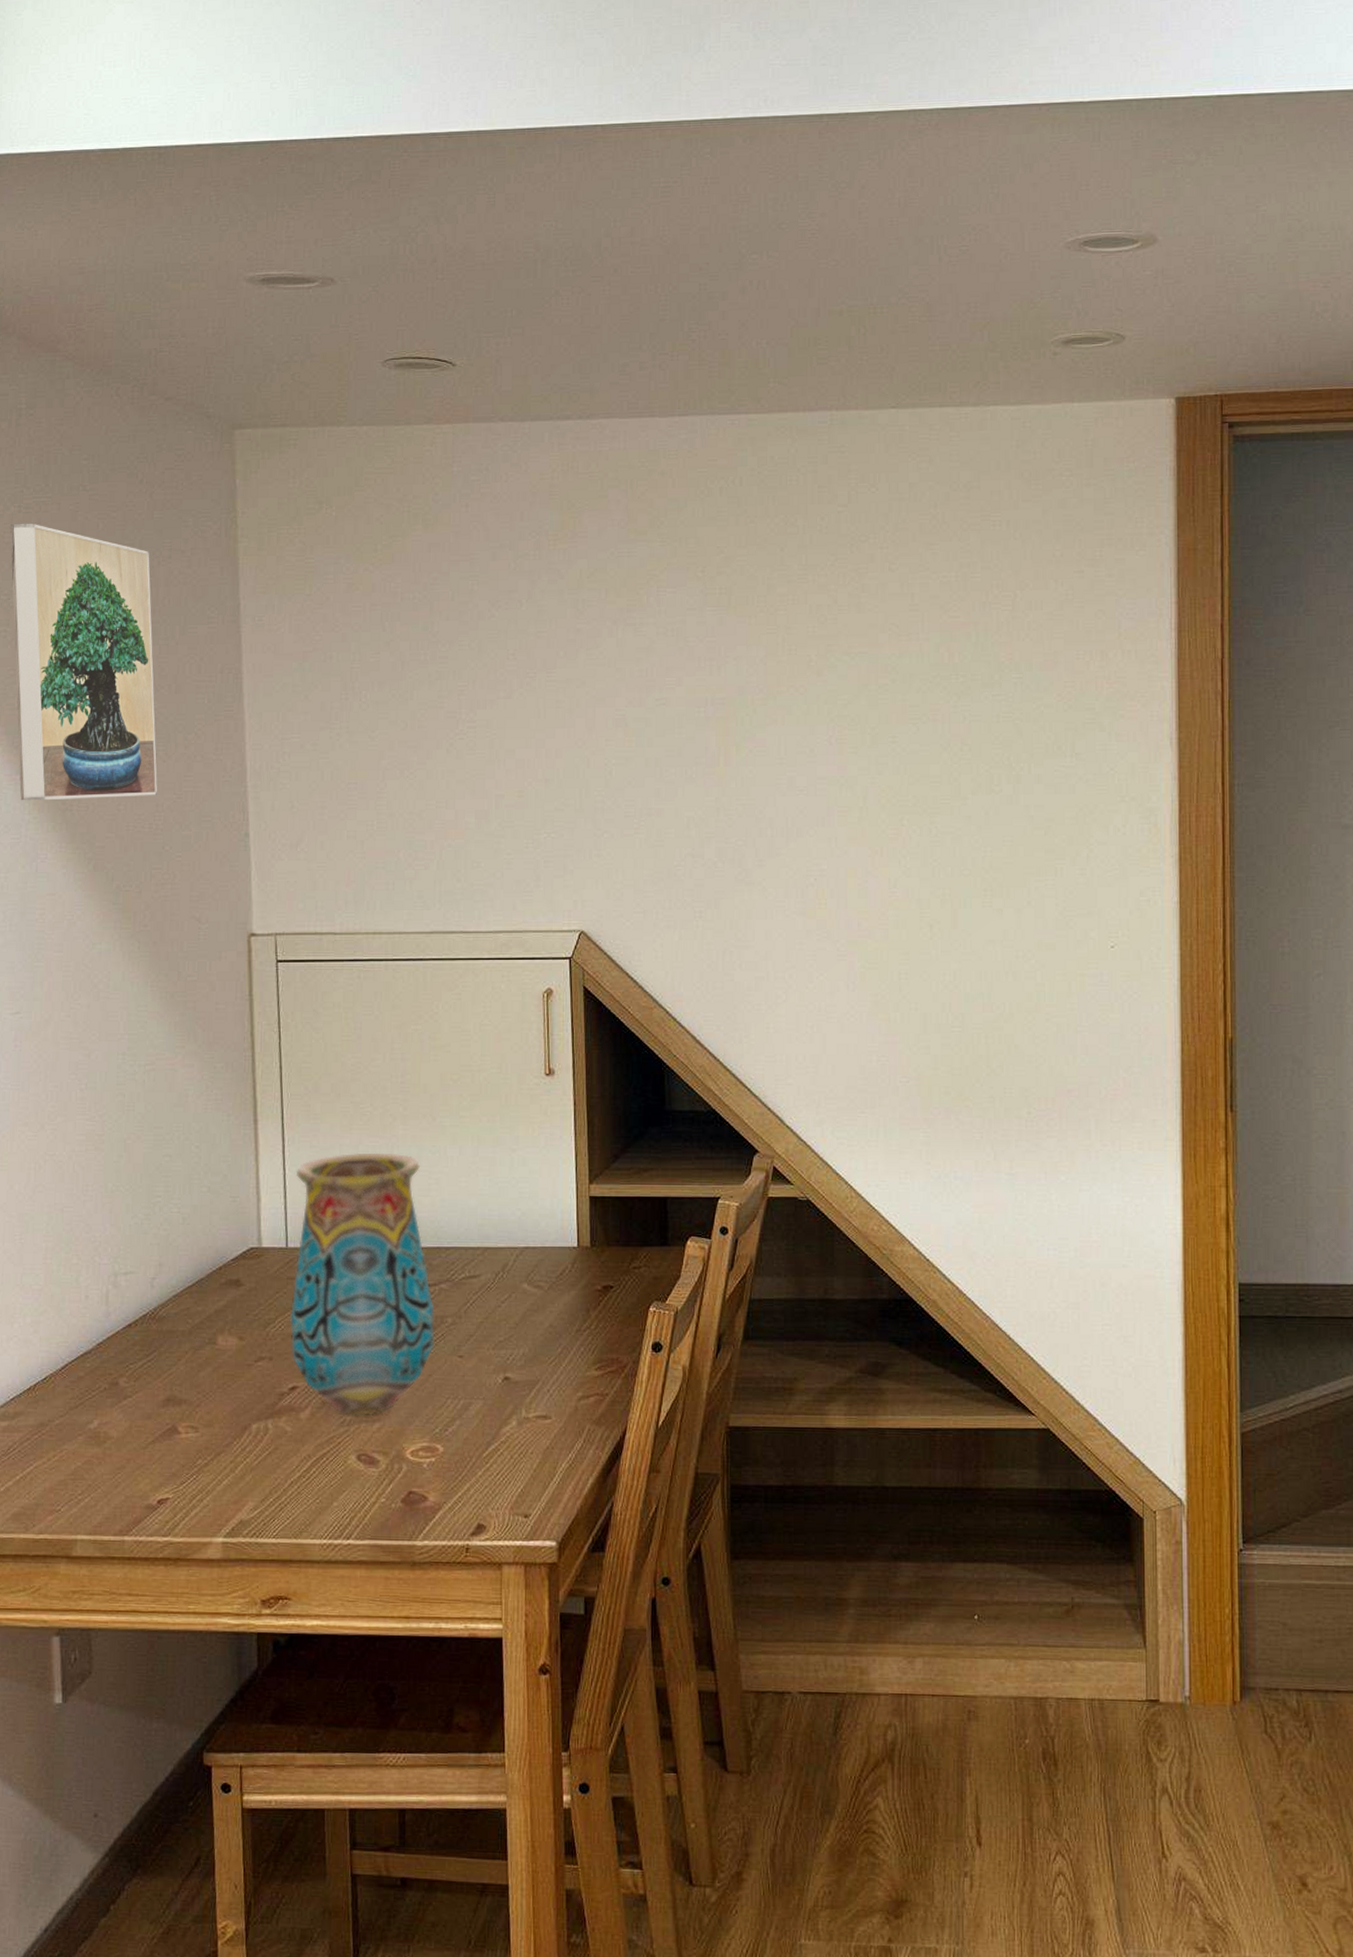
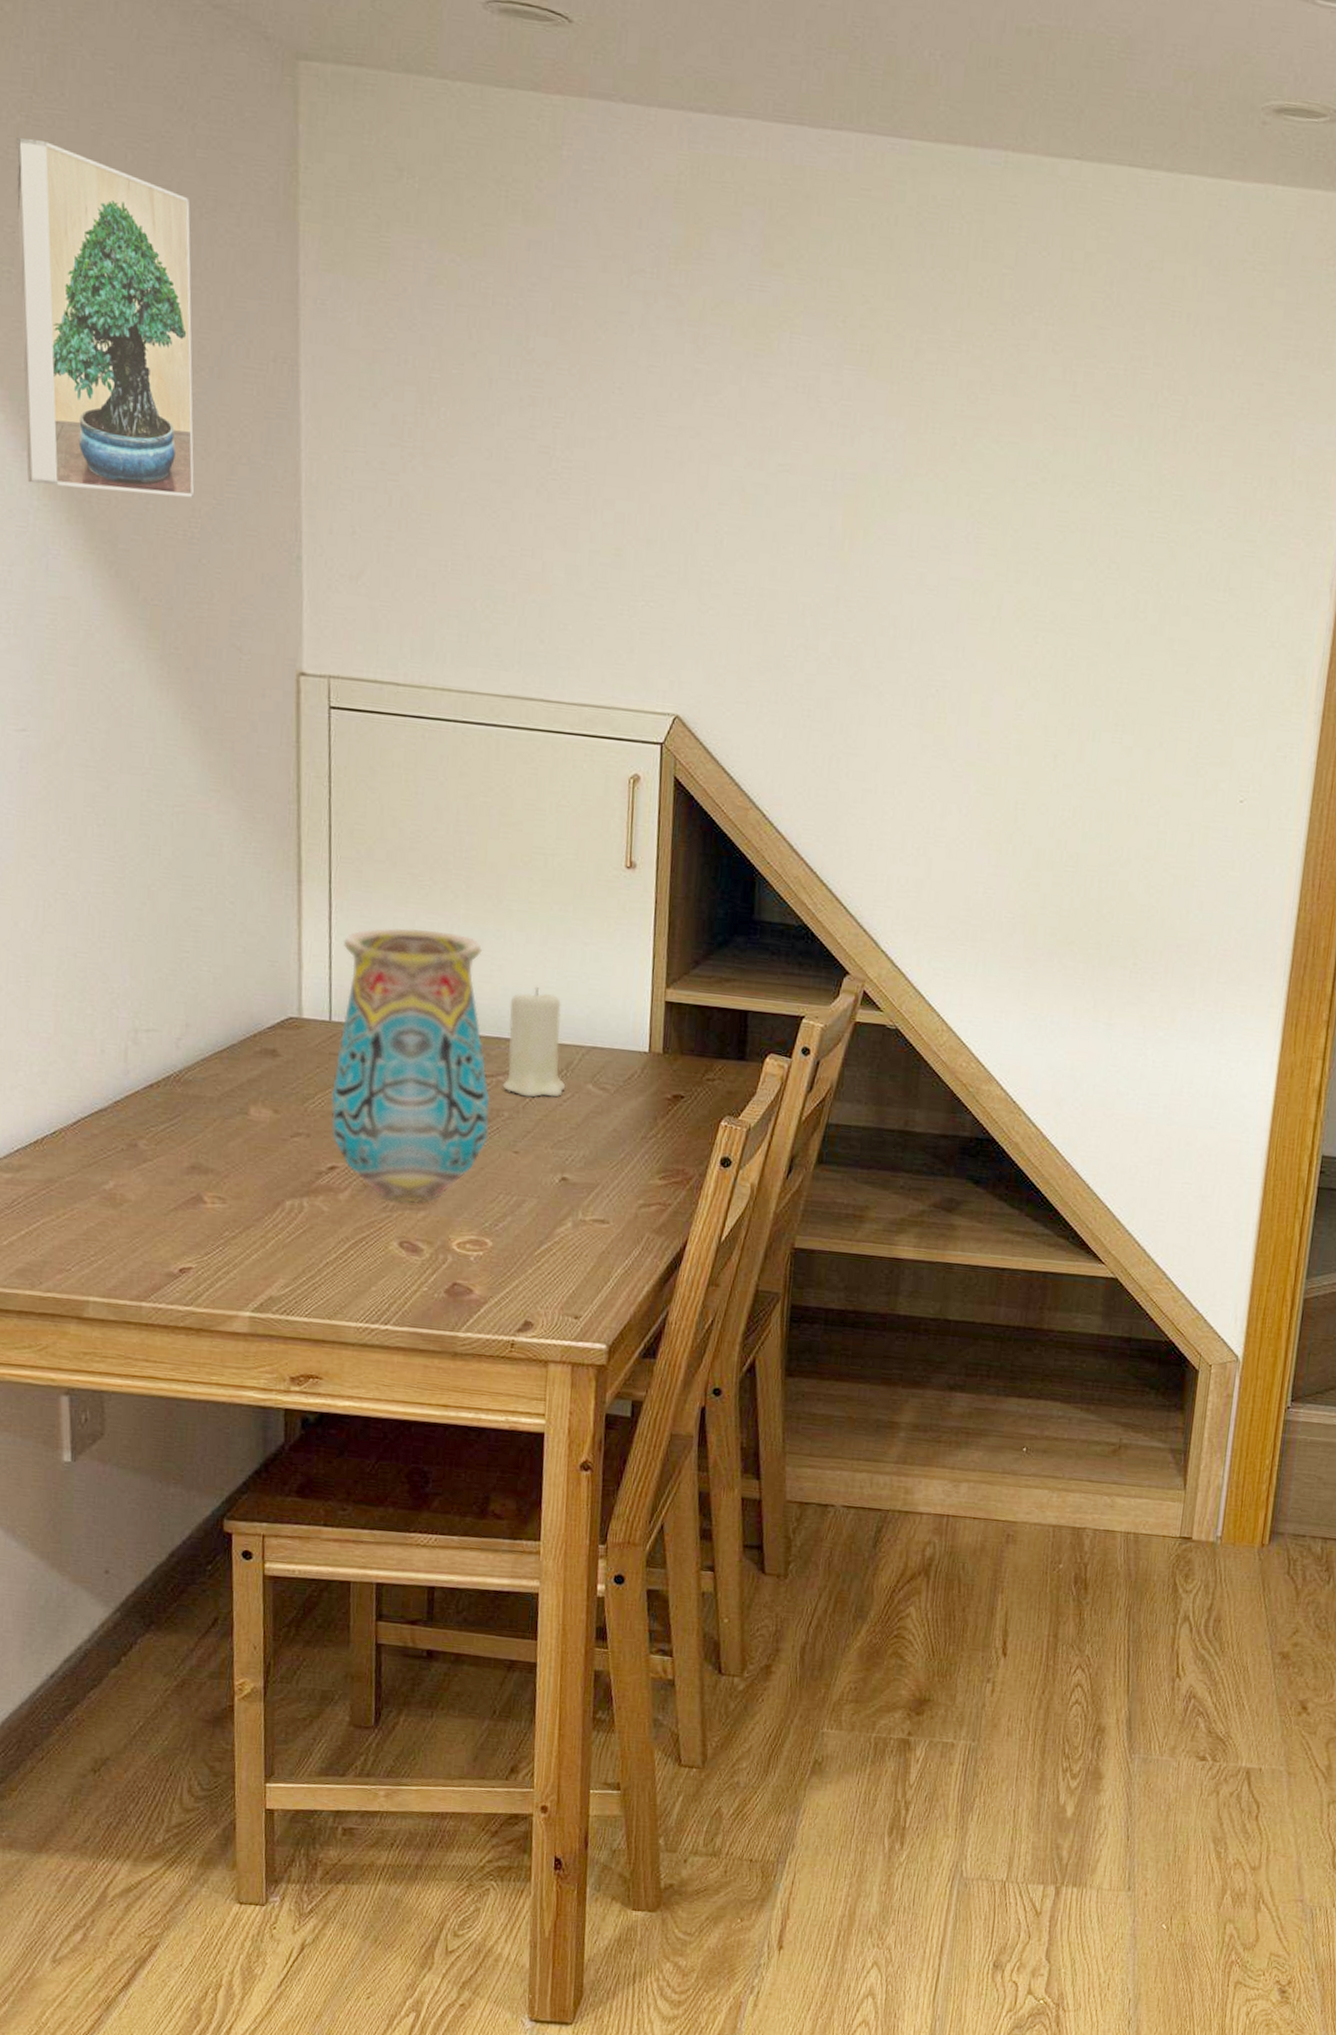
candle: none [445,1195,503,1302] -> present [502,986,566,1098]

